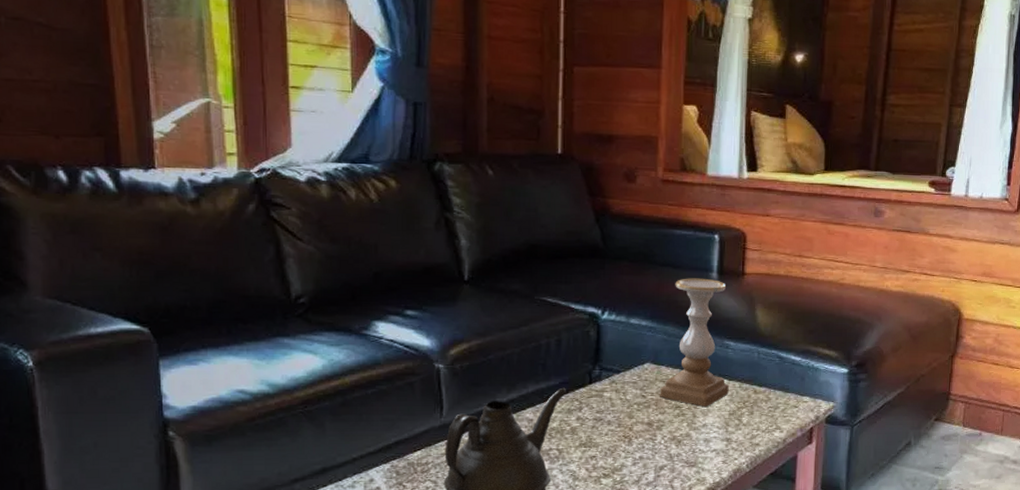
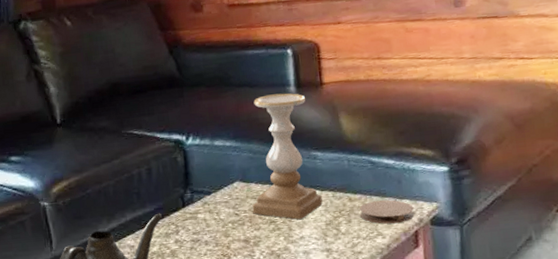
coaster: none [761,396,812,419] -> present [358,200,415,224]

